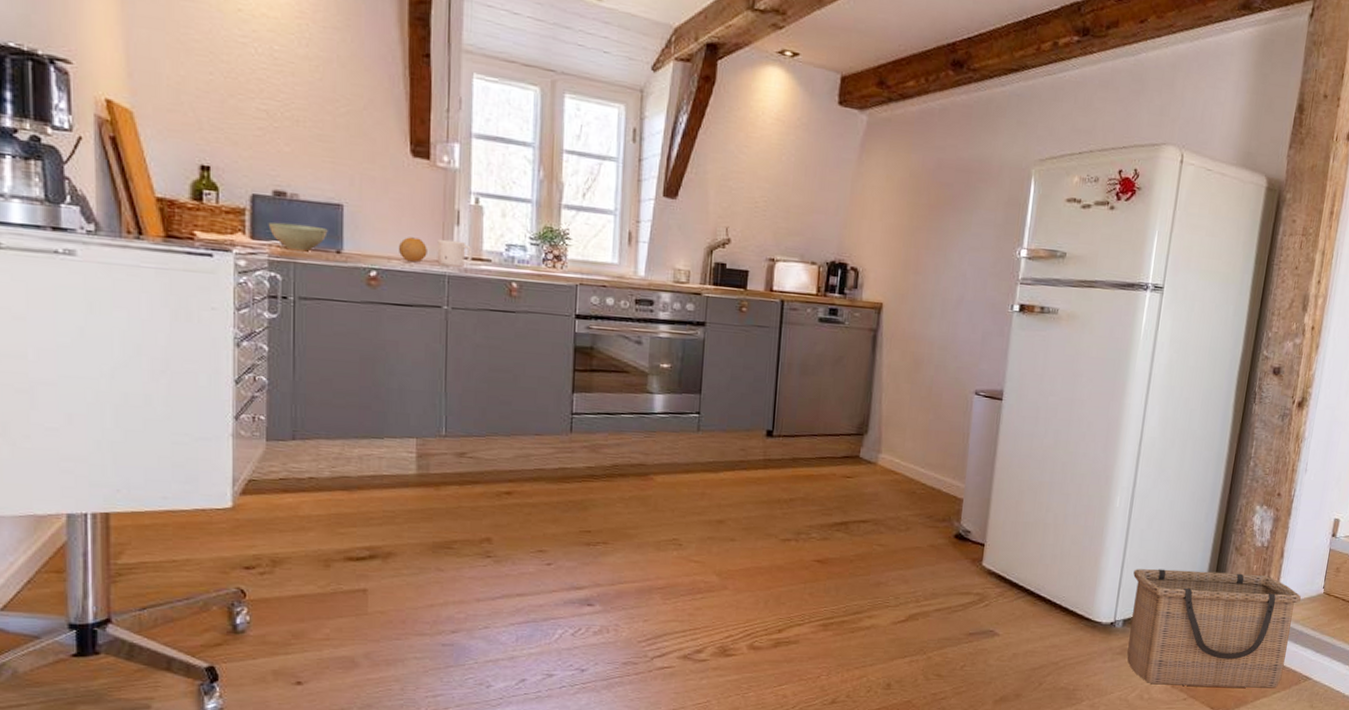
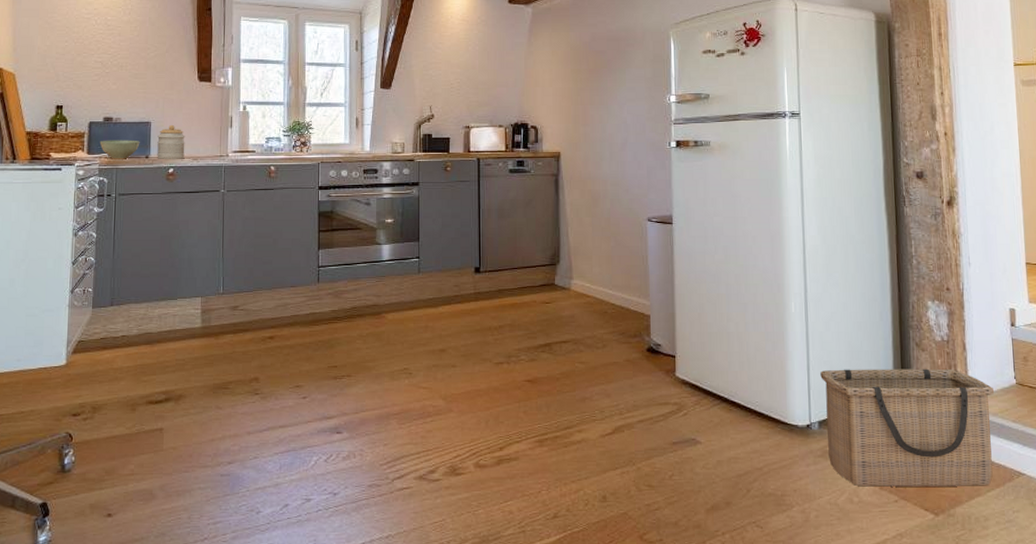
jar: none [353,211,393,261] -> present [157,124,185,160]
fruit: present [398,237,427,263] -> none [188,140,209,159]
mug: present [437,239,473,268] -> none [216,139,242,160]

